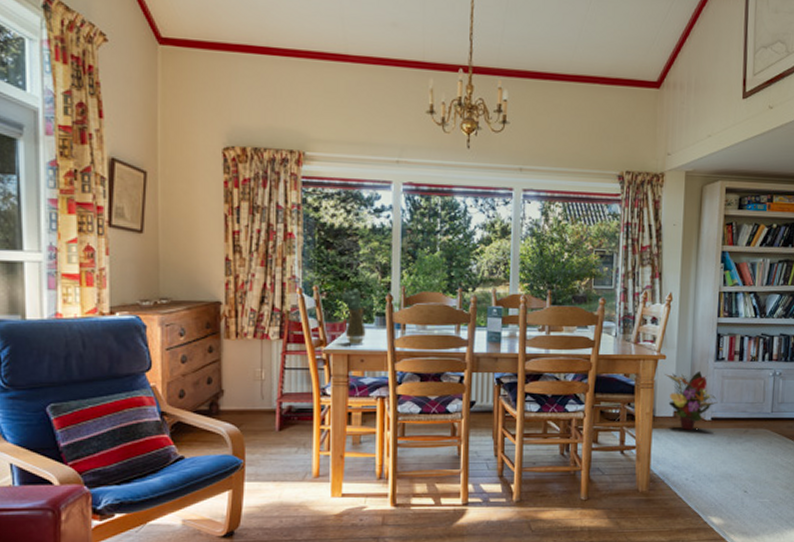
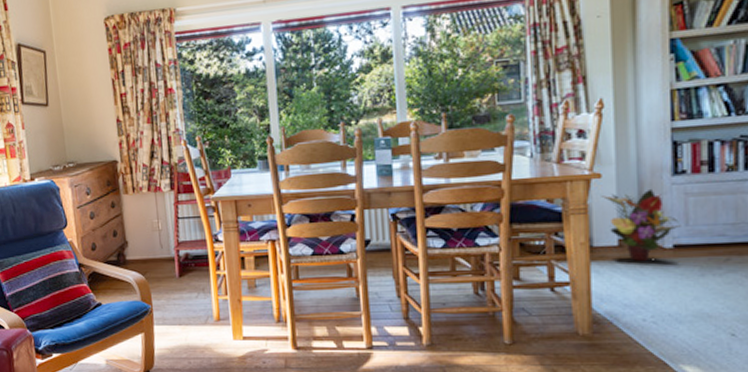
vase: present [341,285,366,345] -> none [223,133,251,191]

